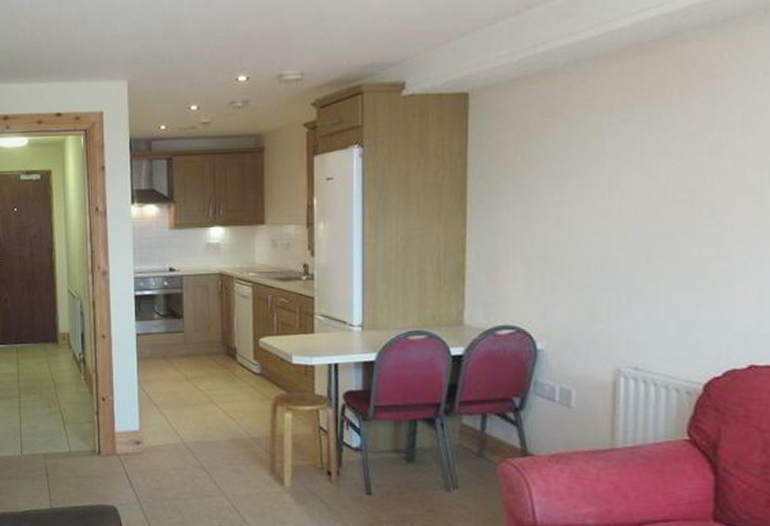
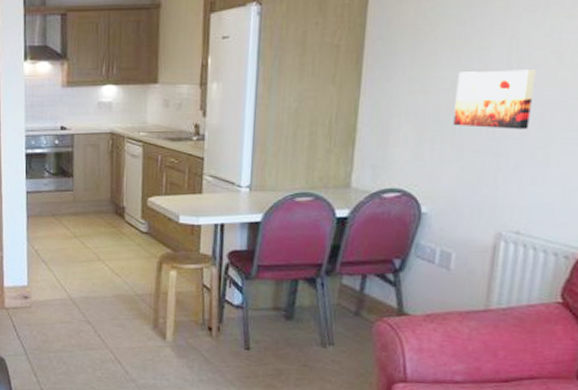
wall art: none [561,206,639,265] -> present [453,69,537,130]

